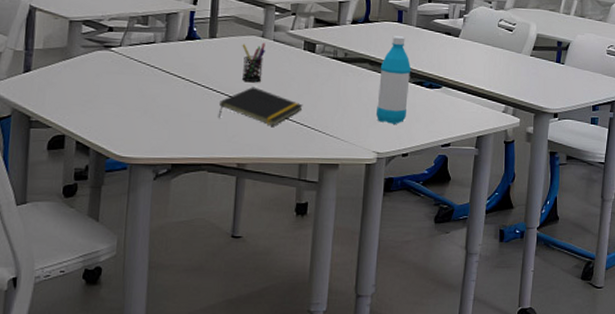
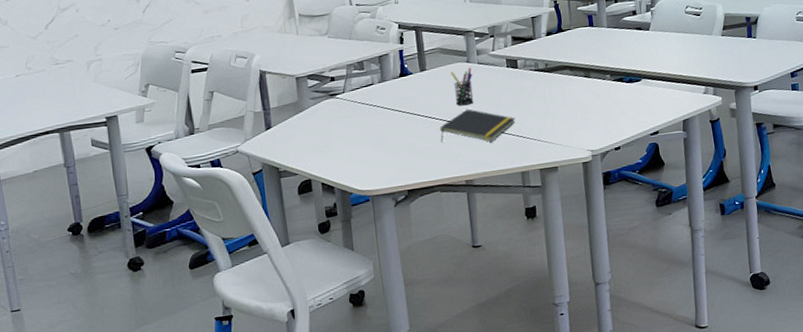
water bottle: present [375,36,412,124] -> none [580,39,612,122]

